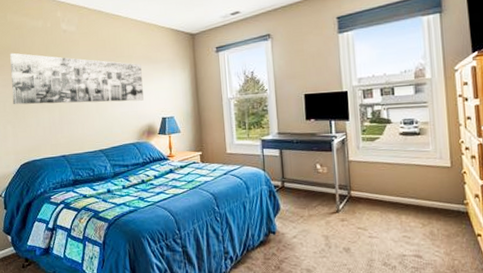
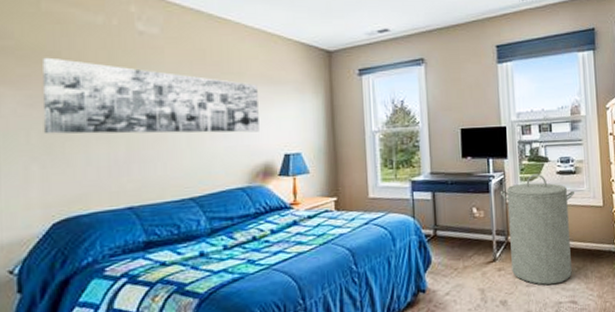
laundry hamper: none [342,134,419,238] -> present [500,173,574,285]

